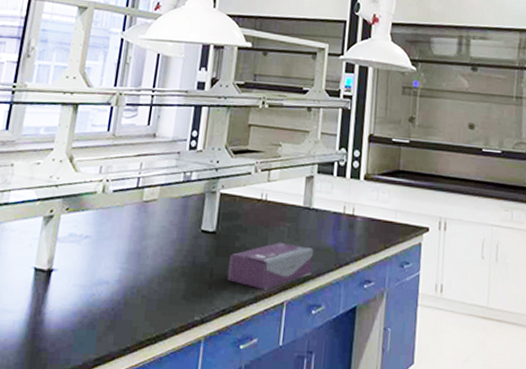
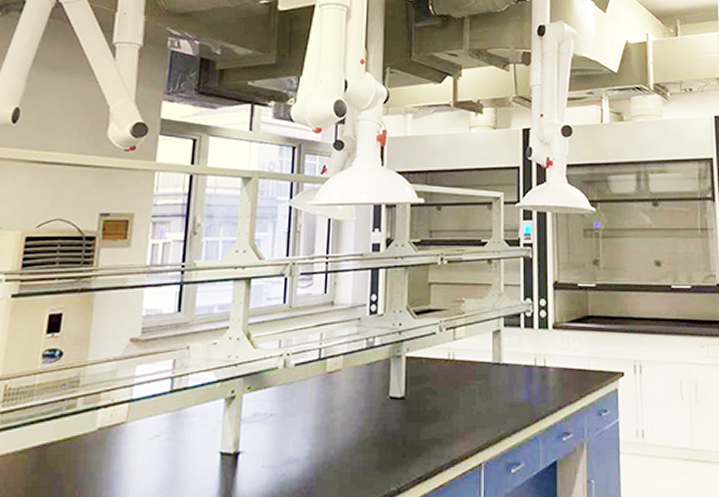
tissue box: present [227,242,314,290] -> none [421,401,507,453]

